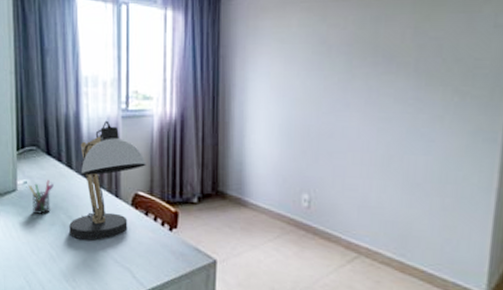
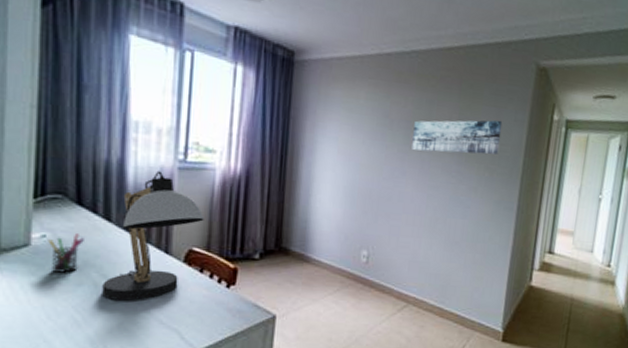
wall art: none [355,28,477,79] -> present [412,120,503,155]

